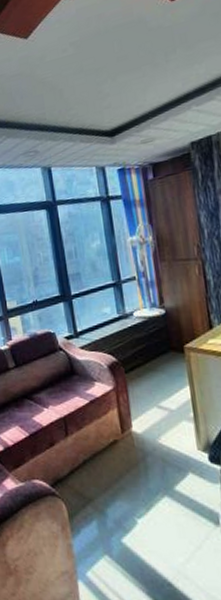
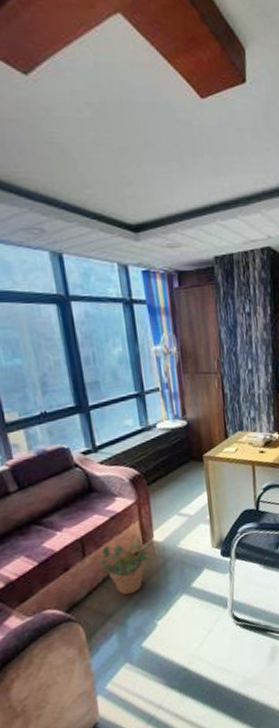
potted plant: none [80,420,129,483] -> present [99,533,150,595]

